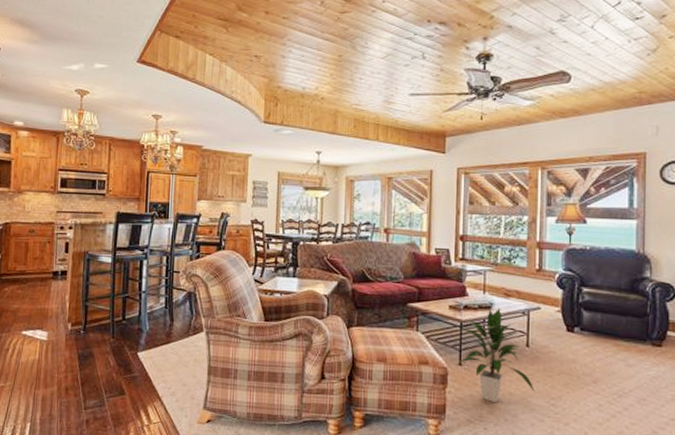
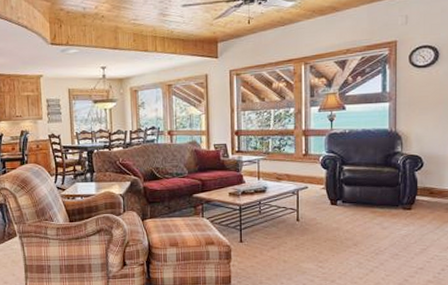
indoor plant: present [458,308,535,404] -> none [239,191,306,271]

